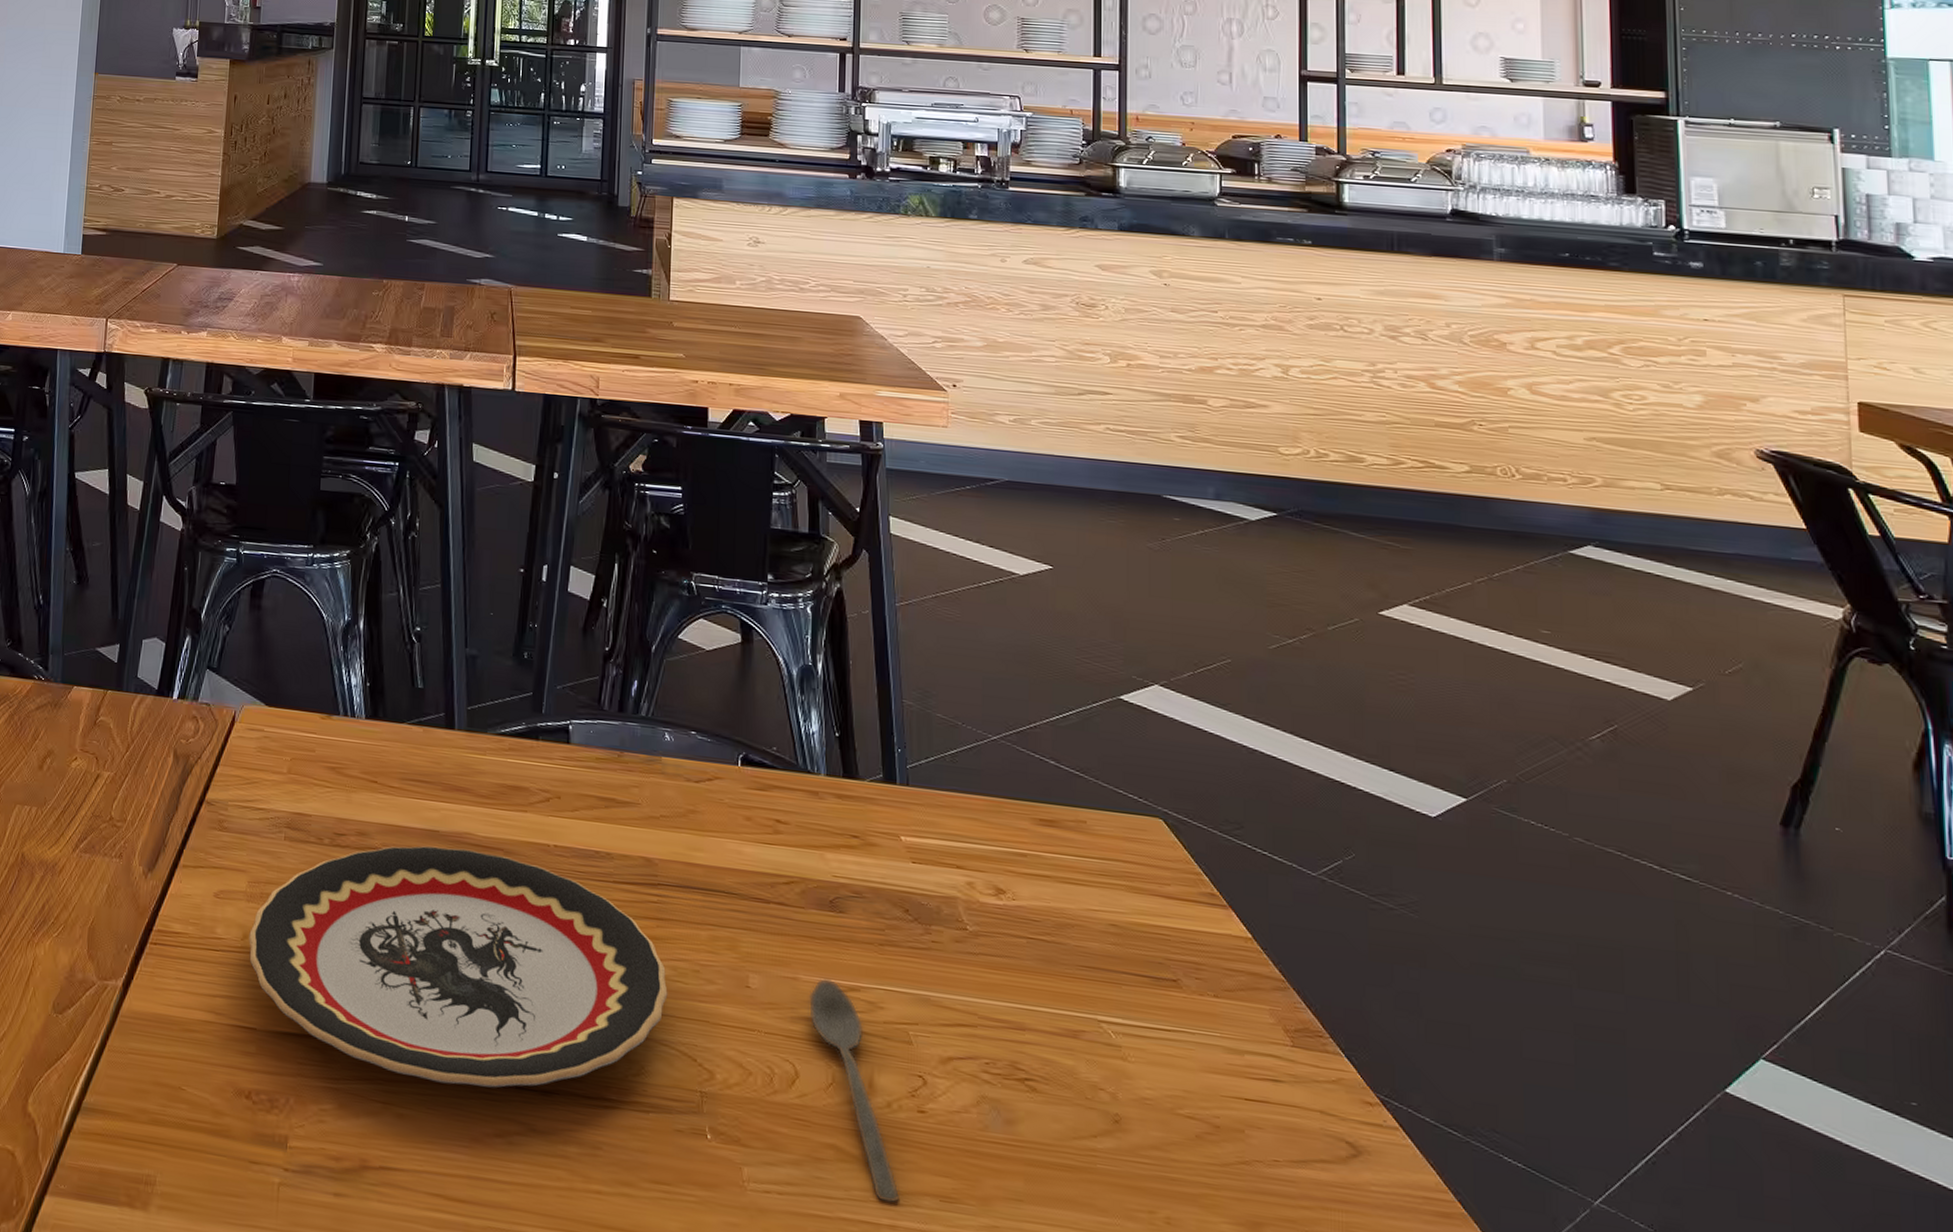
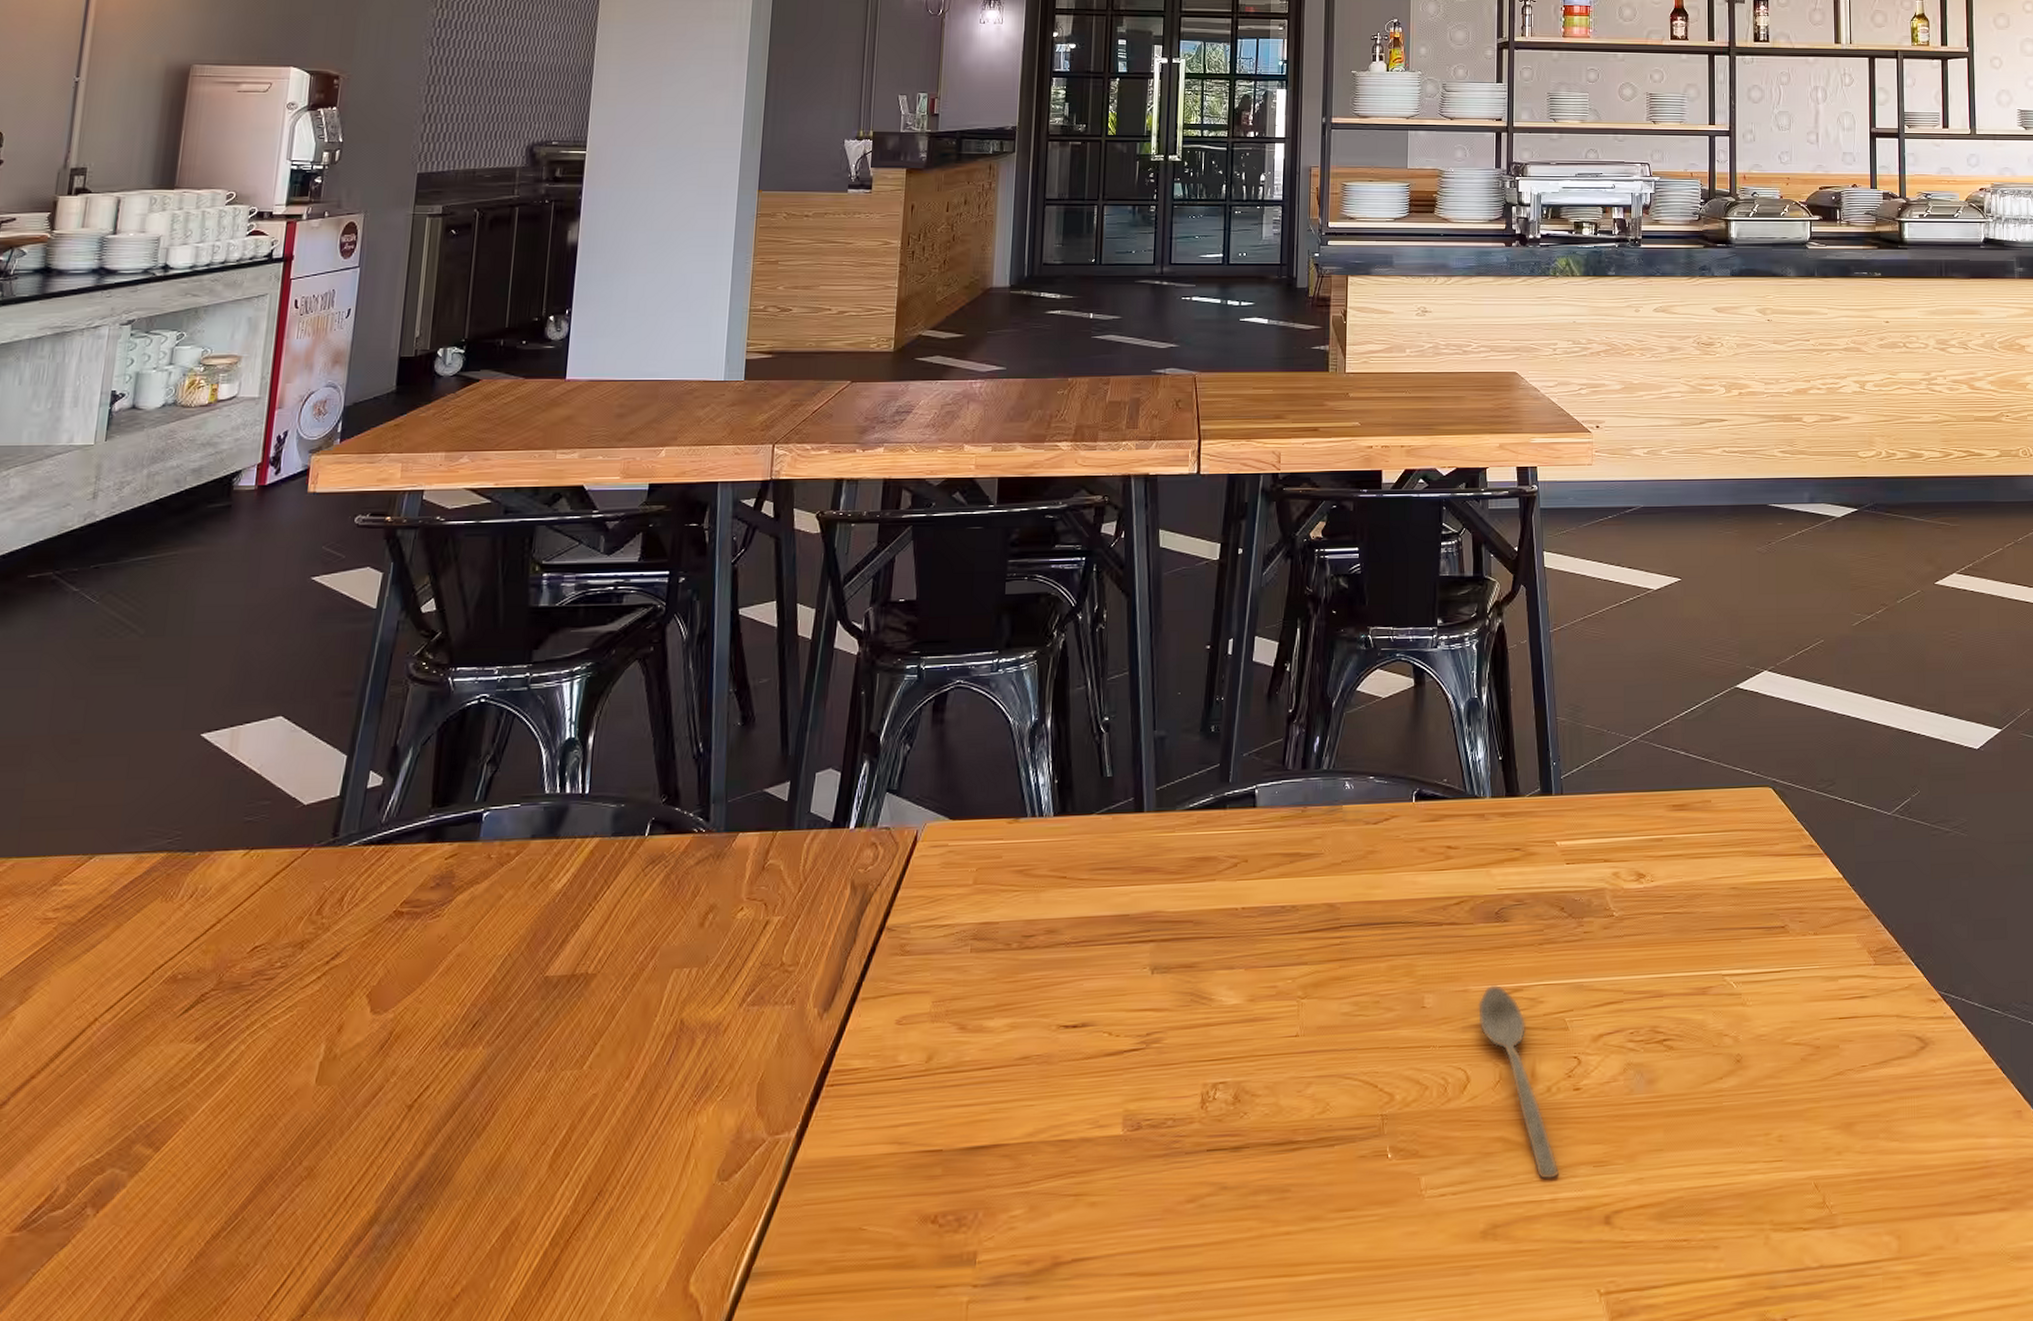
plate: present [249,846,668,1088] -> none [934,927,1351,1163]

